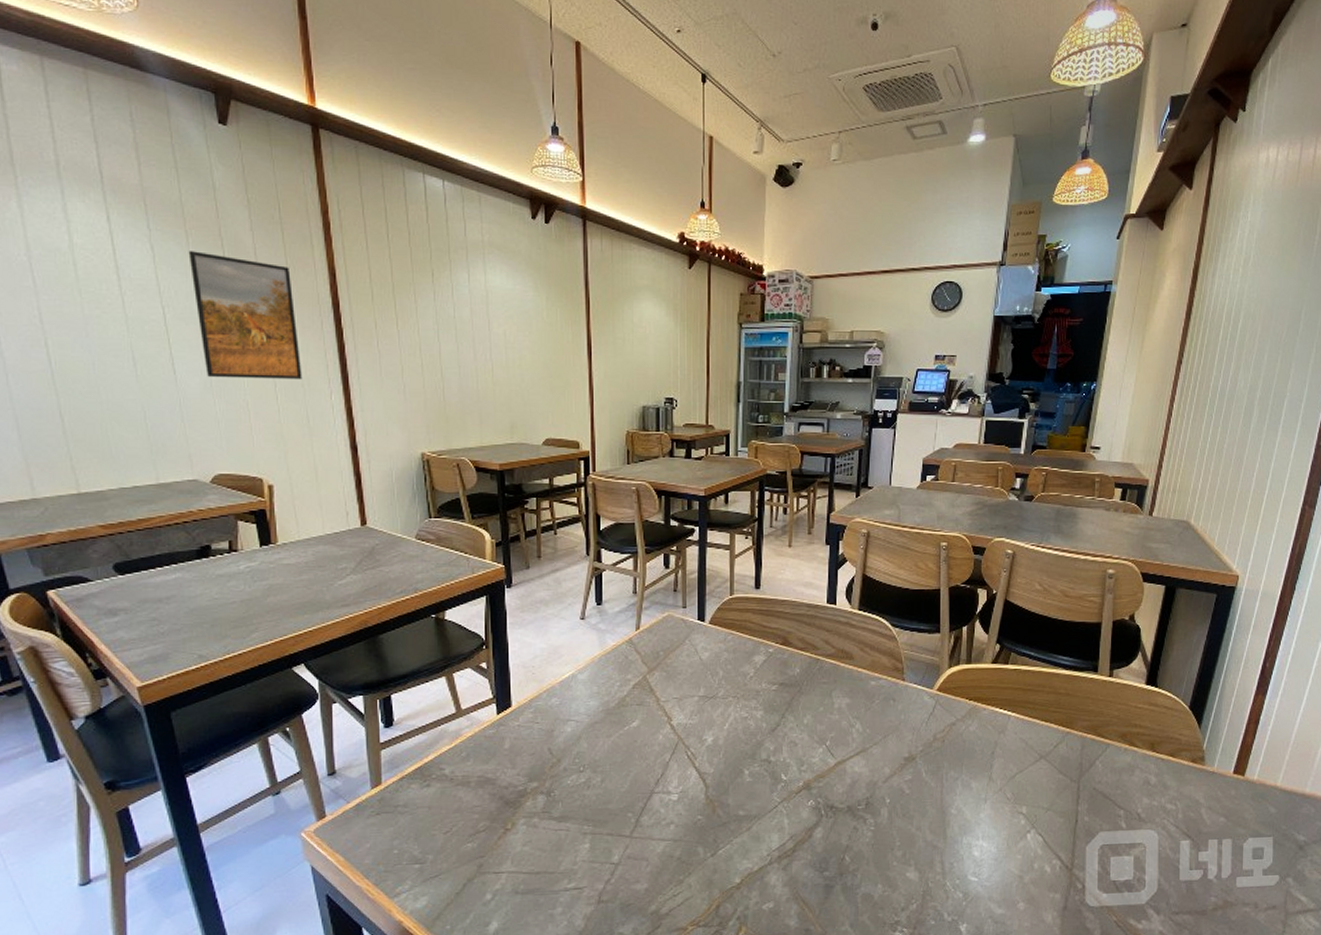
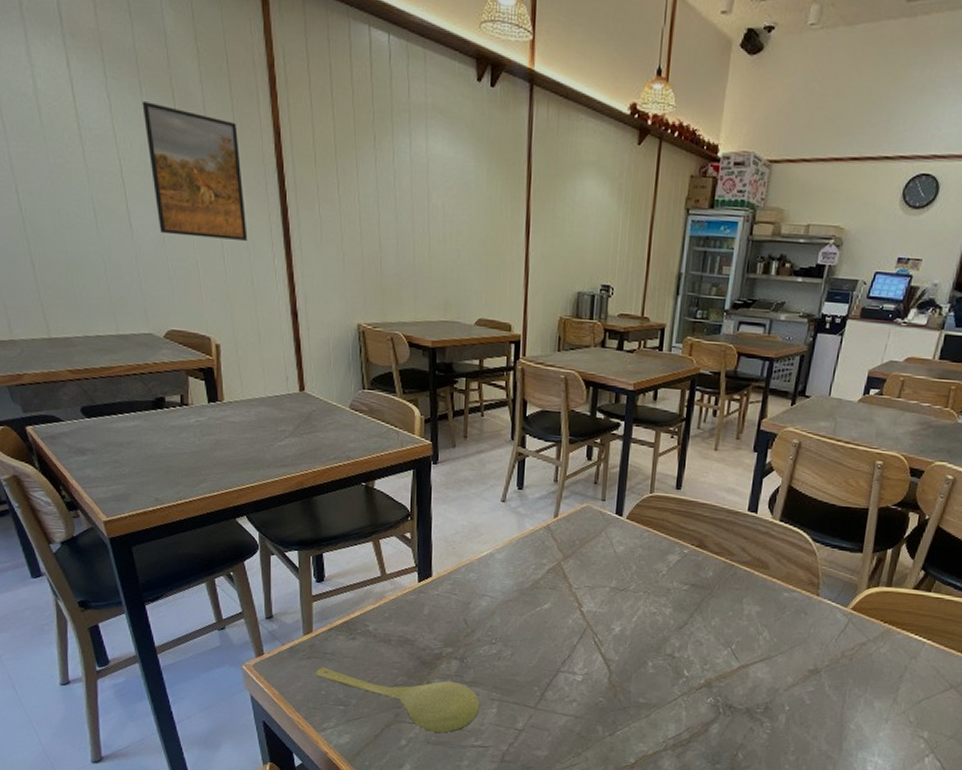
spoon: none [386,819,572,880] -> present [315,666,480,733]

